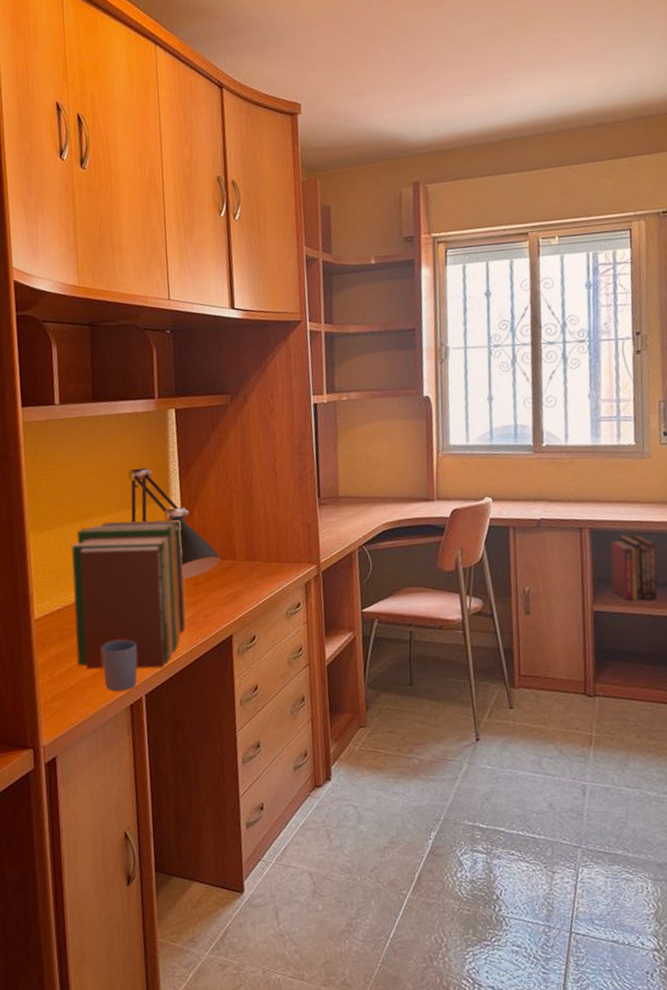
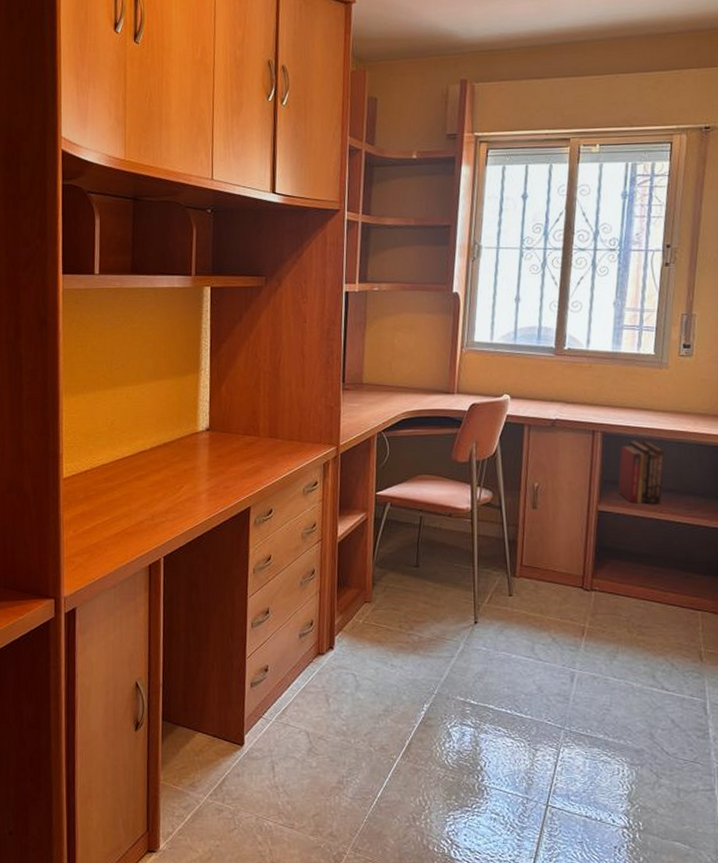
books: present [70,519,186,670] -> none [100,390,209,534]
mug: present [101,639,138,693] -> none [125,503,159,553]
desk lamp: present [128,467,221,580] -> none [161,341,245,452]

